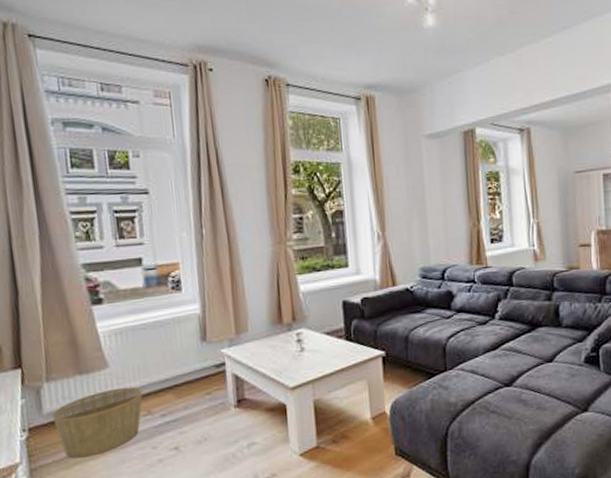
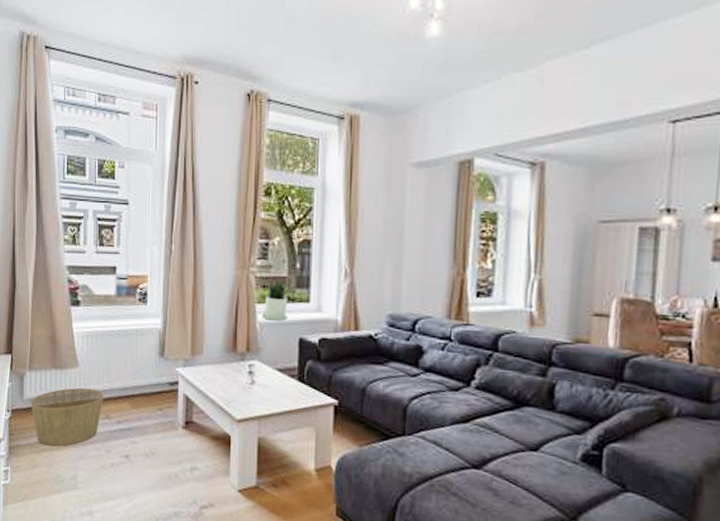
planter: none [303,249,330,290] -> present [261,279,289,322]

